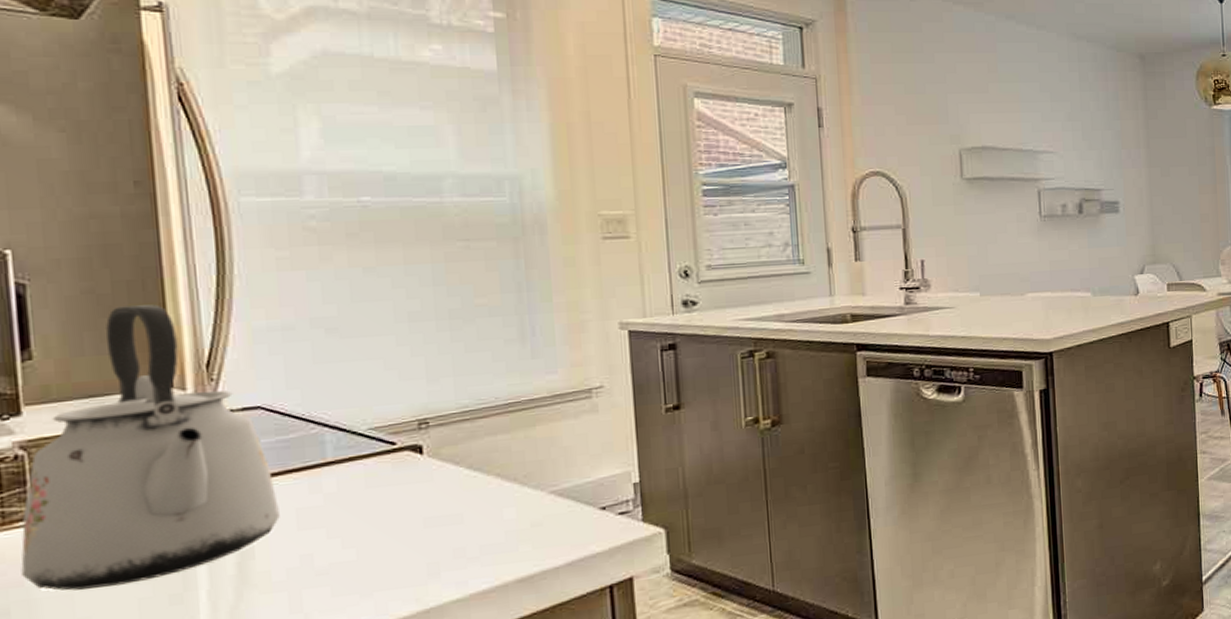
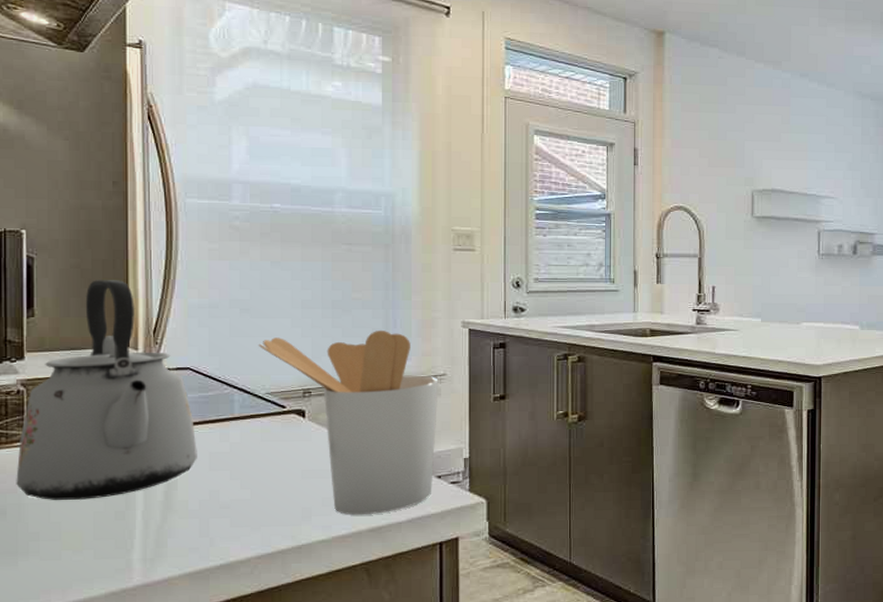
utensil holder: none [352,340,596,566] -> present [258,329,439,516]

